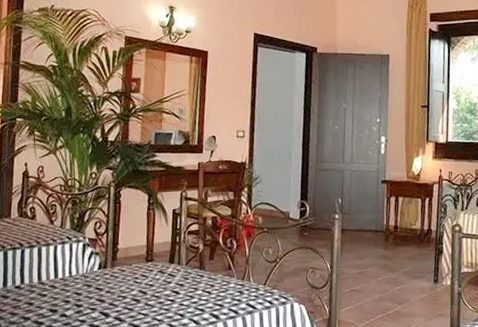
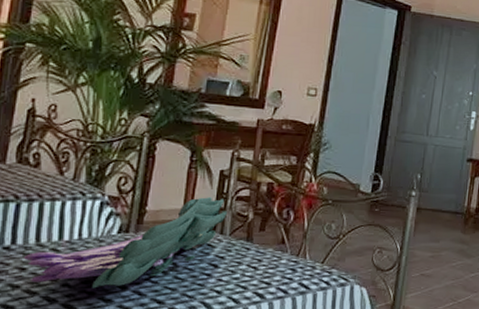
towel: none [30,233,182,317] -> present [23,197,227,288]

